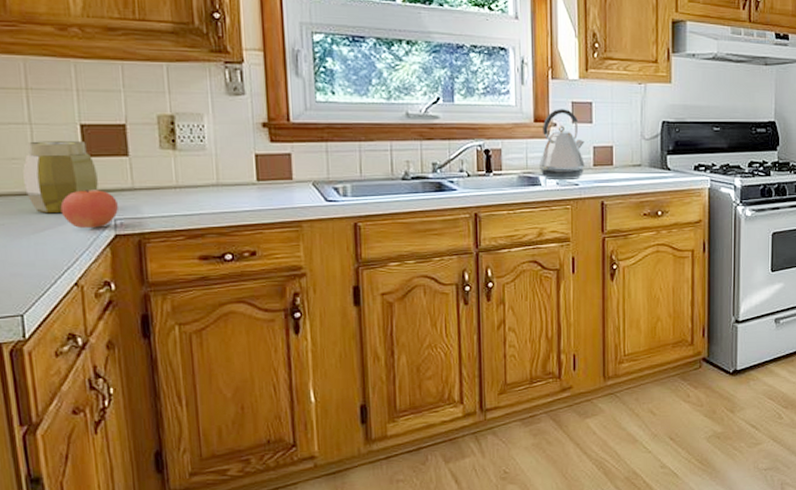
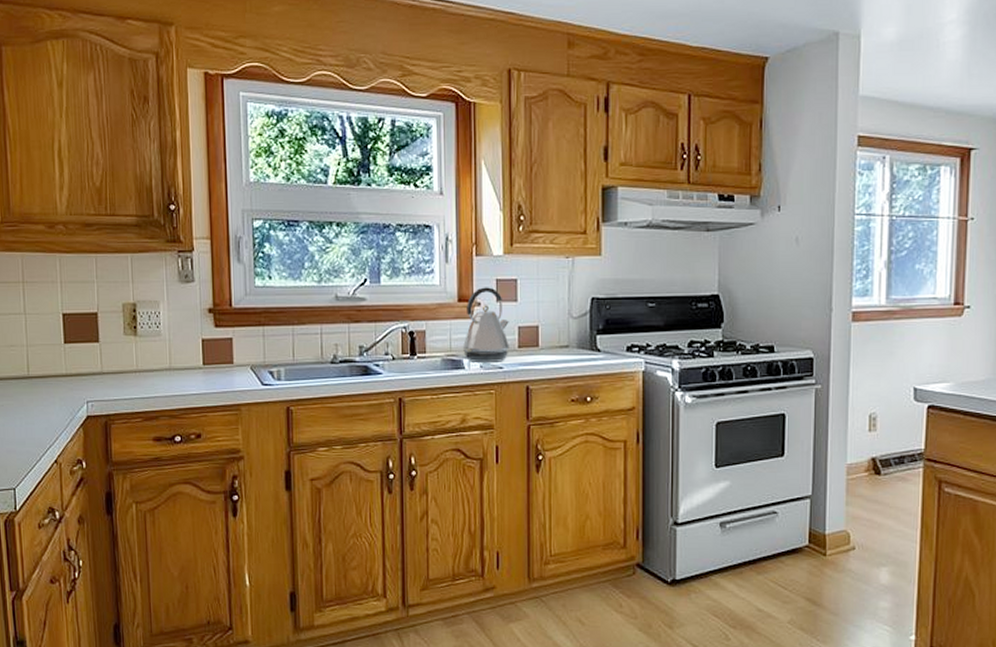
jar: present [23,141,98,214] -> none [18,329,75,396]
fruit: present [60,190,118,229] -> none [45,374,90,410]

